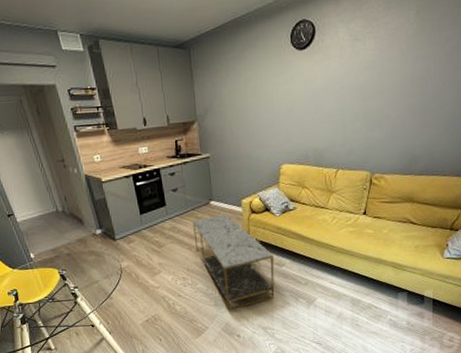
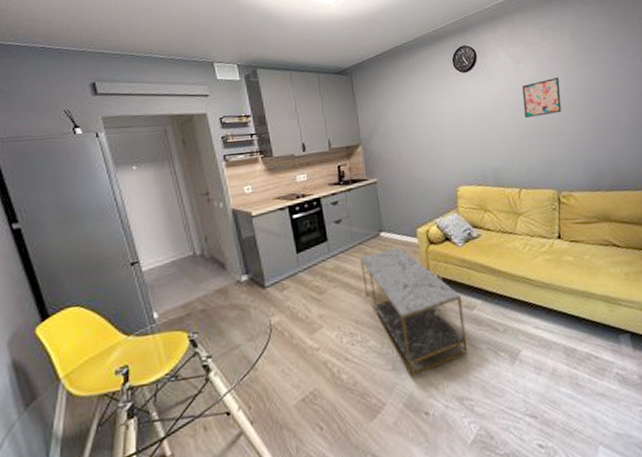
wall art: none [354,58,395,101] -> present [522,77,562,118]

